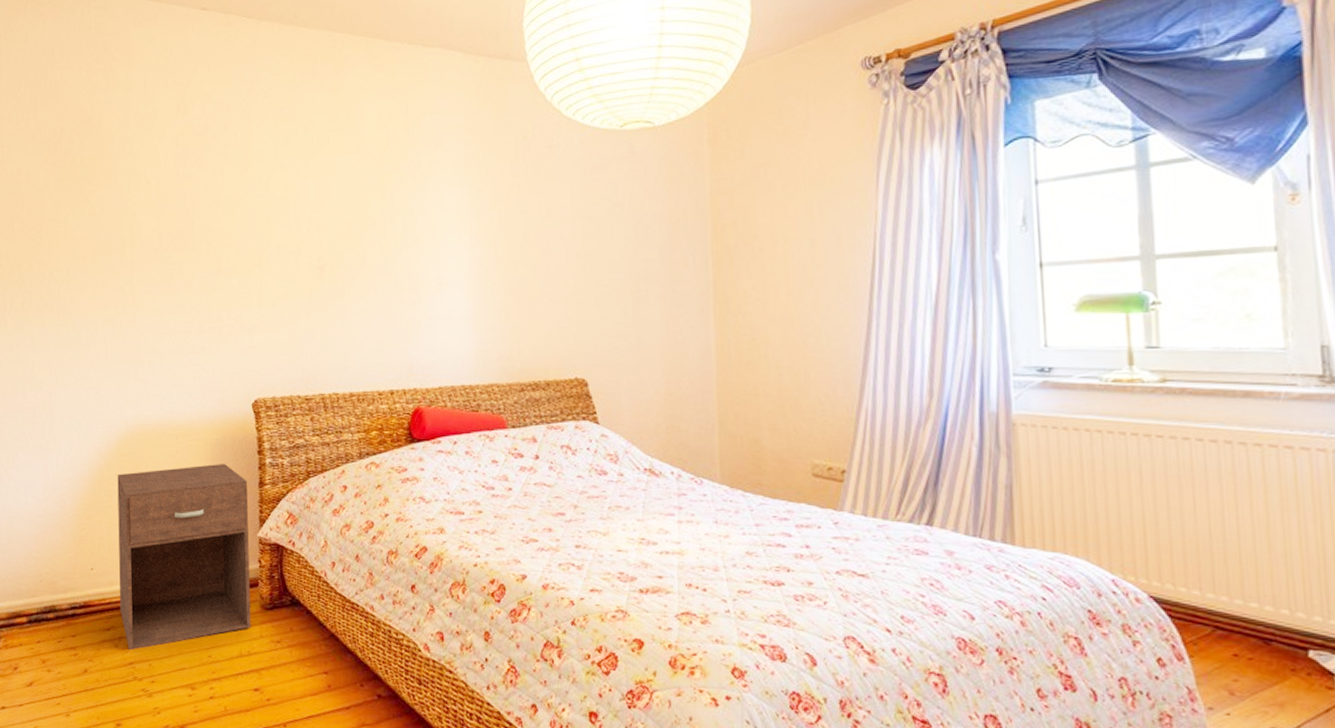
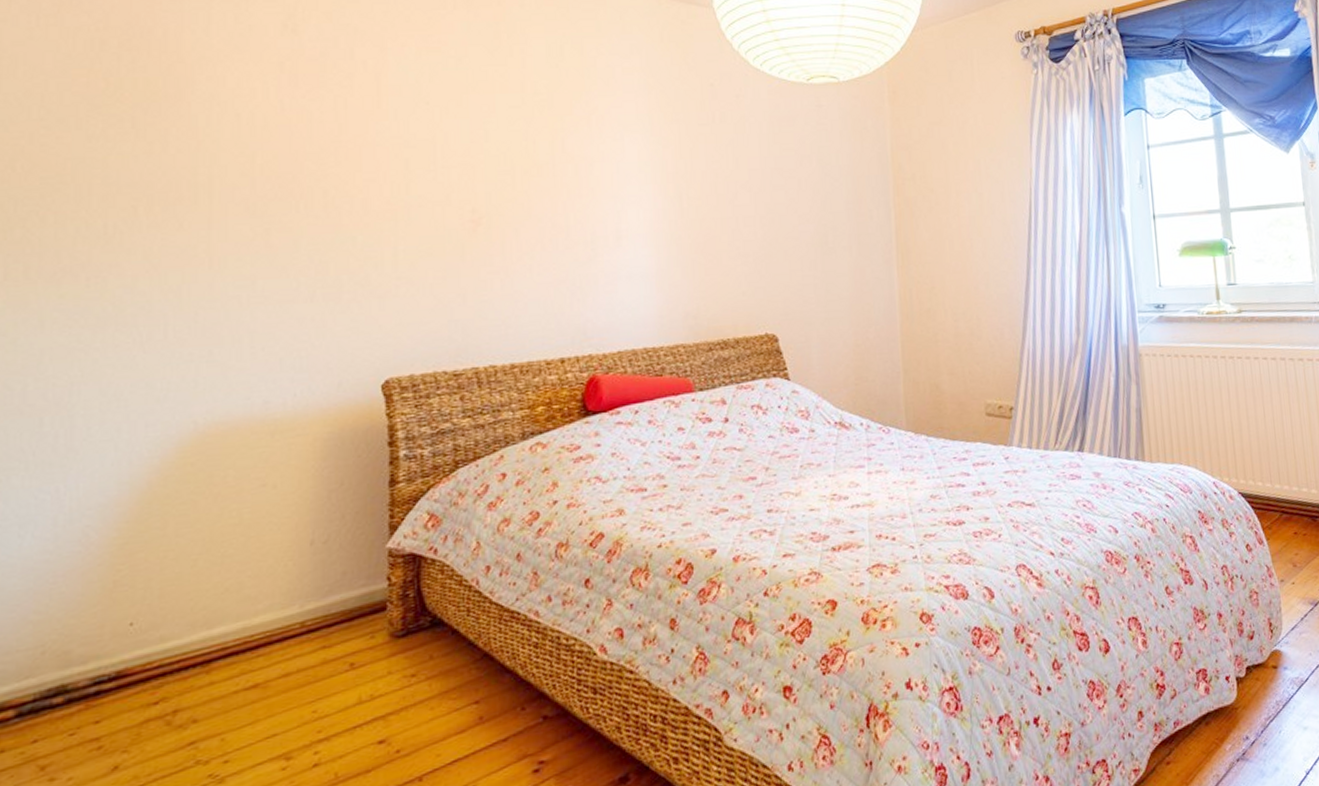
nightstand: present [117,463,251,650] -> none [175,461,375,725]

